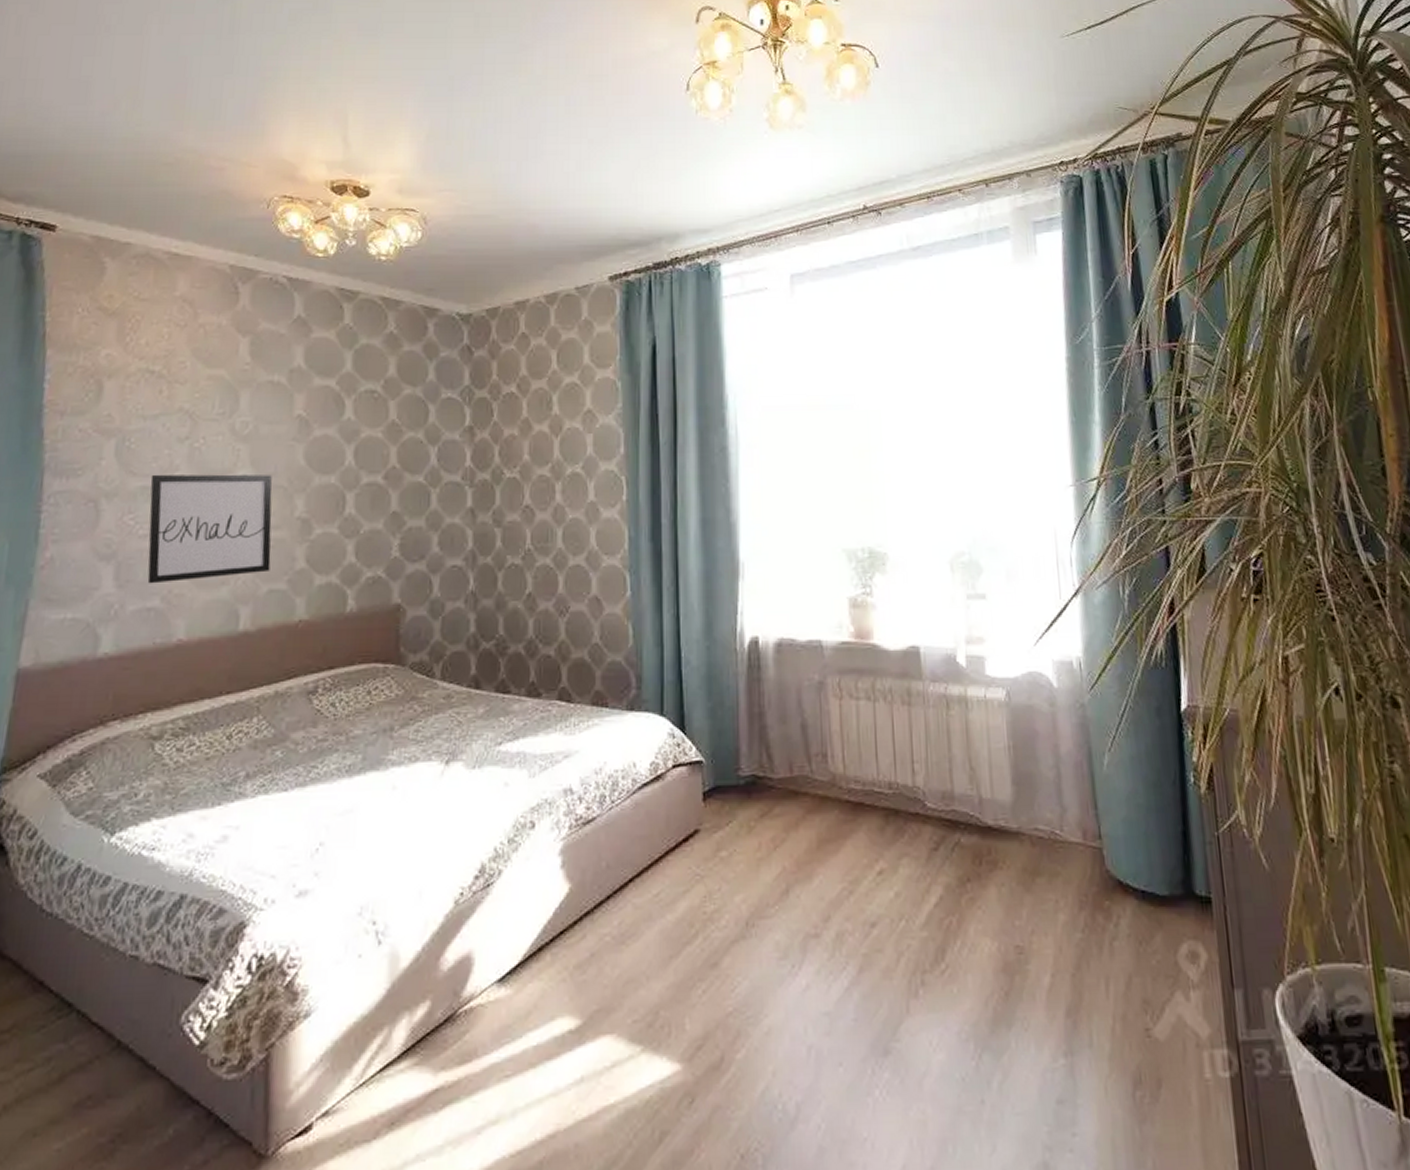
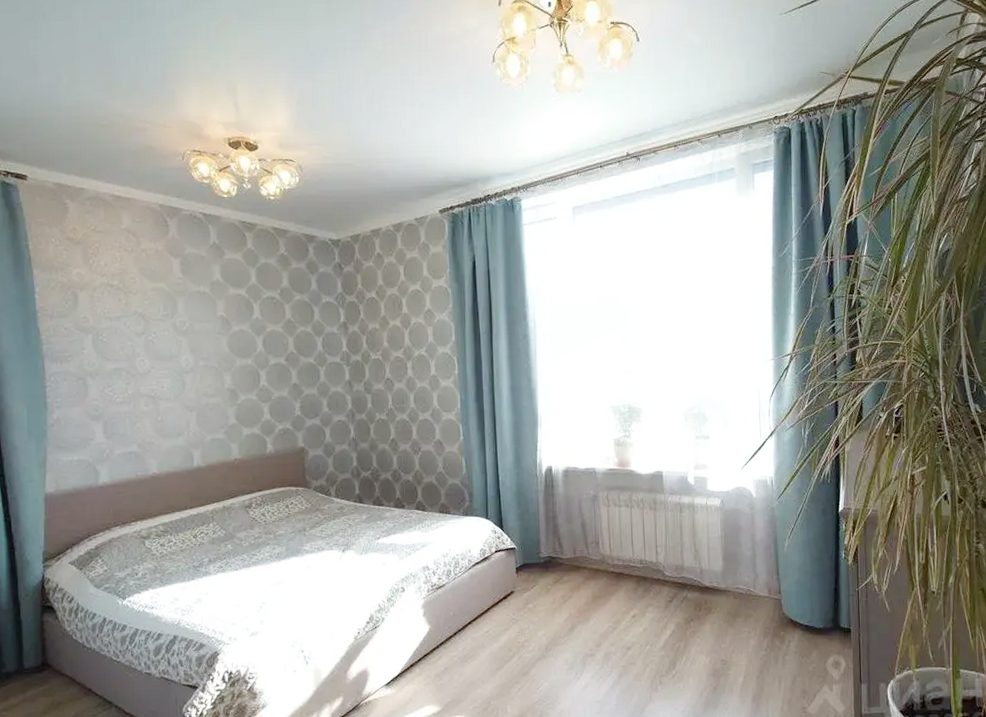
wall art: present [147,474,273,584] -> none [120,359,211,436]

